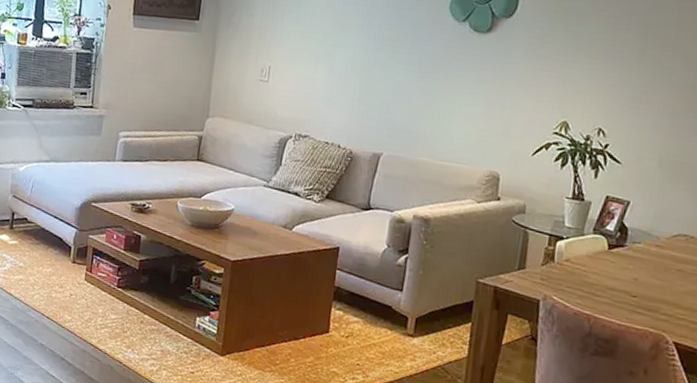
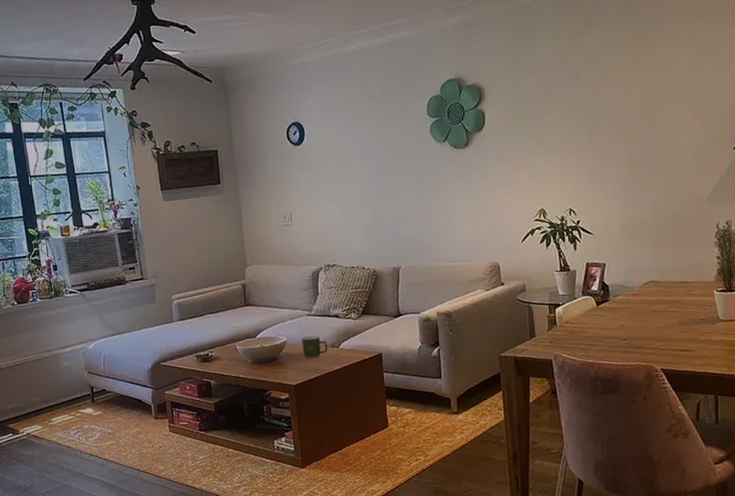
mug: none [249,209,280,236] -> present [302,336,328,359]

